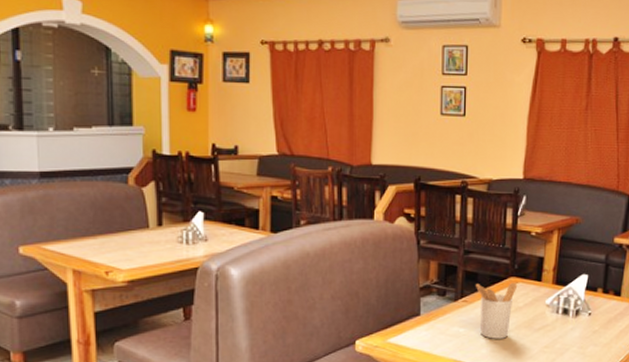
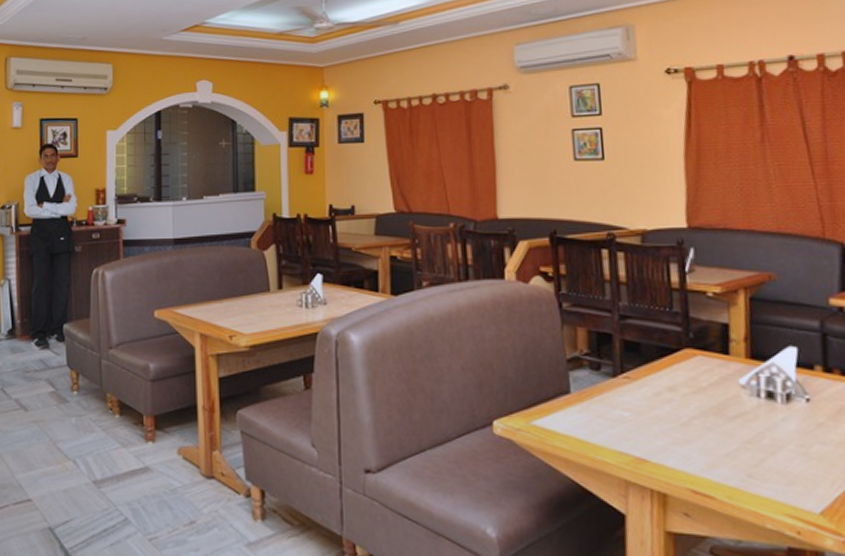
utensil holder: present [476,282,518,339] -> none [639,355,697,428]

